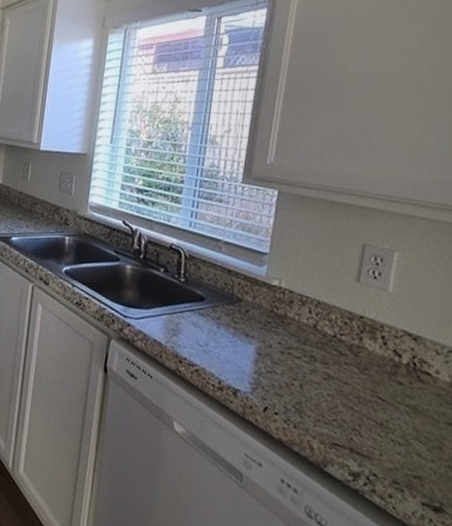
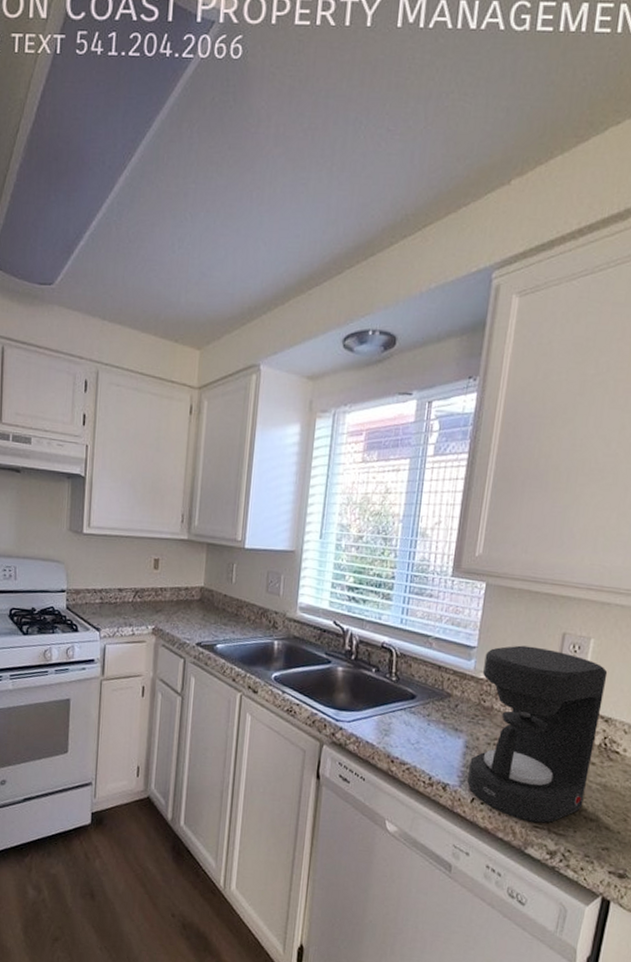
coffee maker: none [258,254,415,442] -> present [466,645,608,823]

